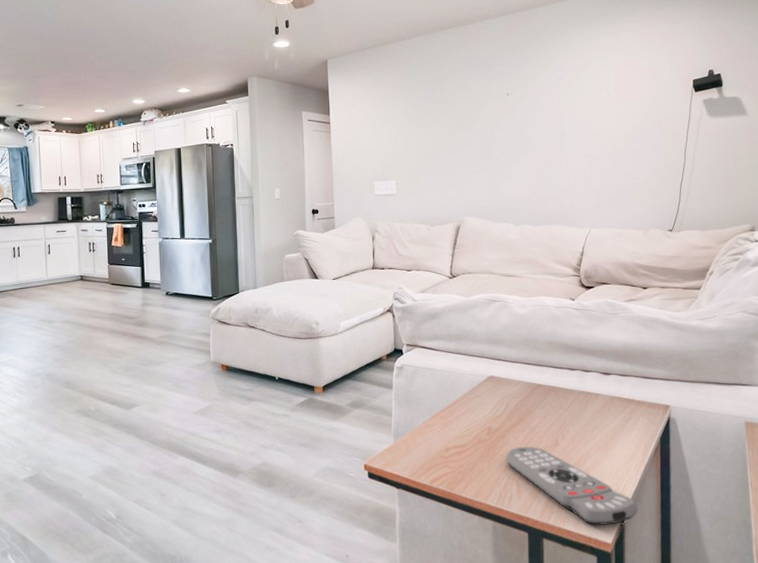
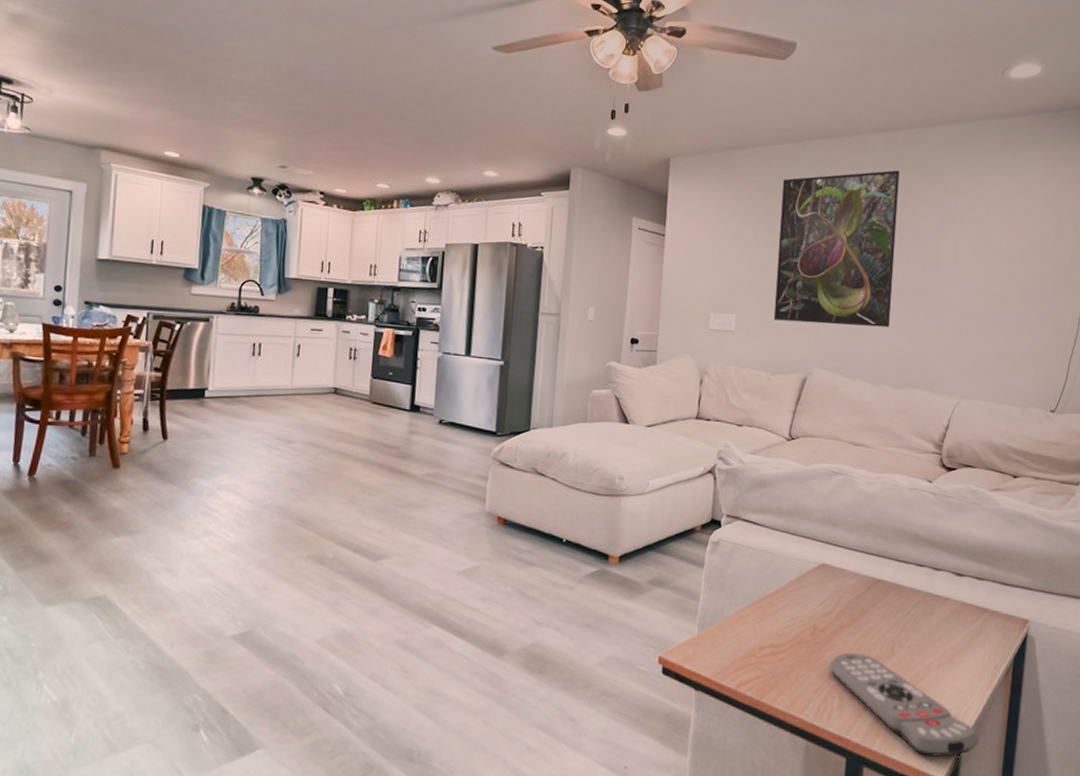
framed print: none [421,46,525,182] -> present [773,170,900,328]

